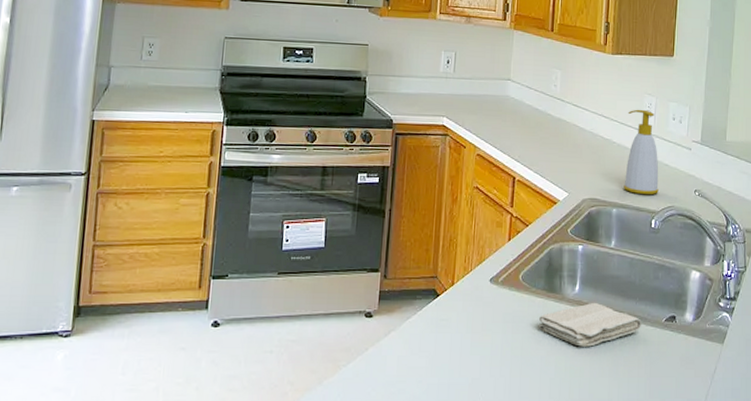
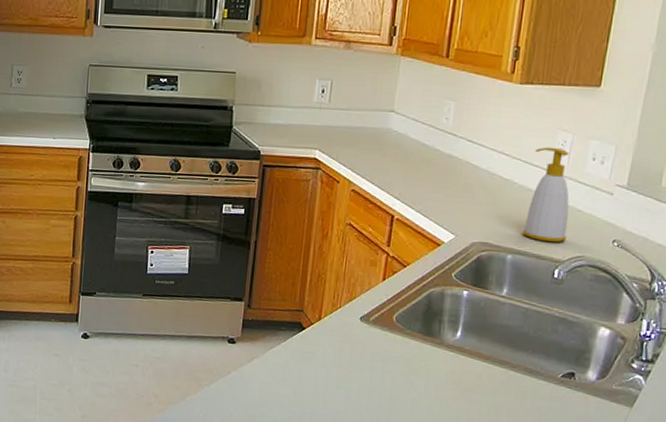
washcloth: present [538,302,642,347] -> none [411,350,533,394]

